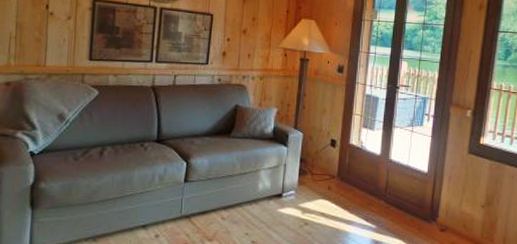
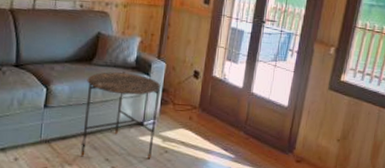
side table: none [221,143,298,232] -> present [81,72,161,159]

